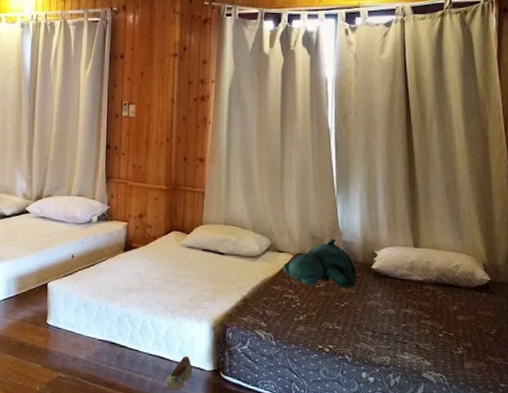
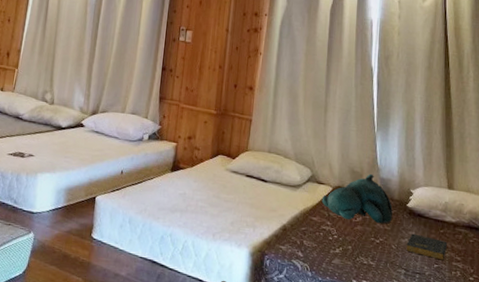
book: none [372,295,414,320] -> present [406,233,447,261]

